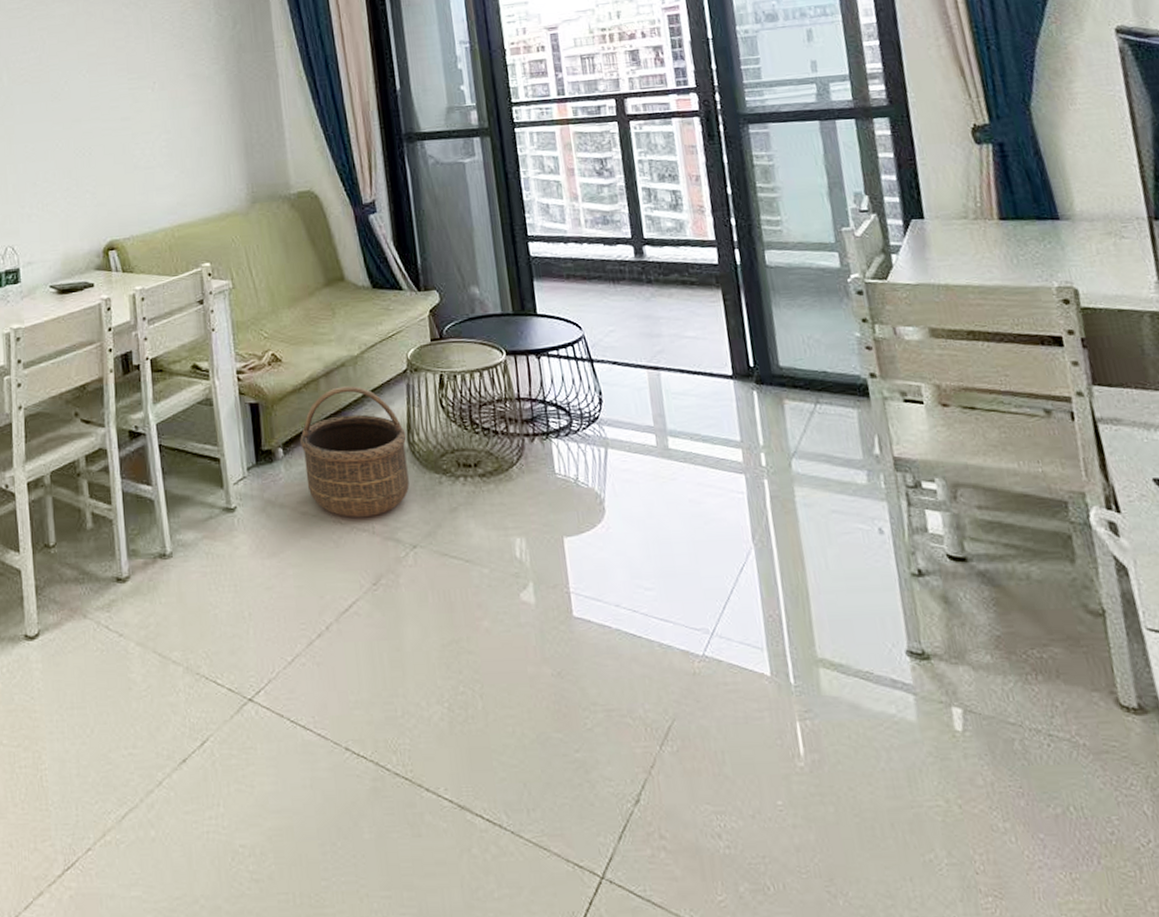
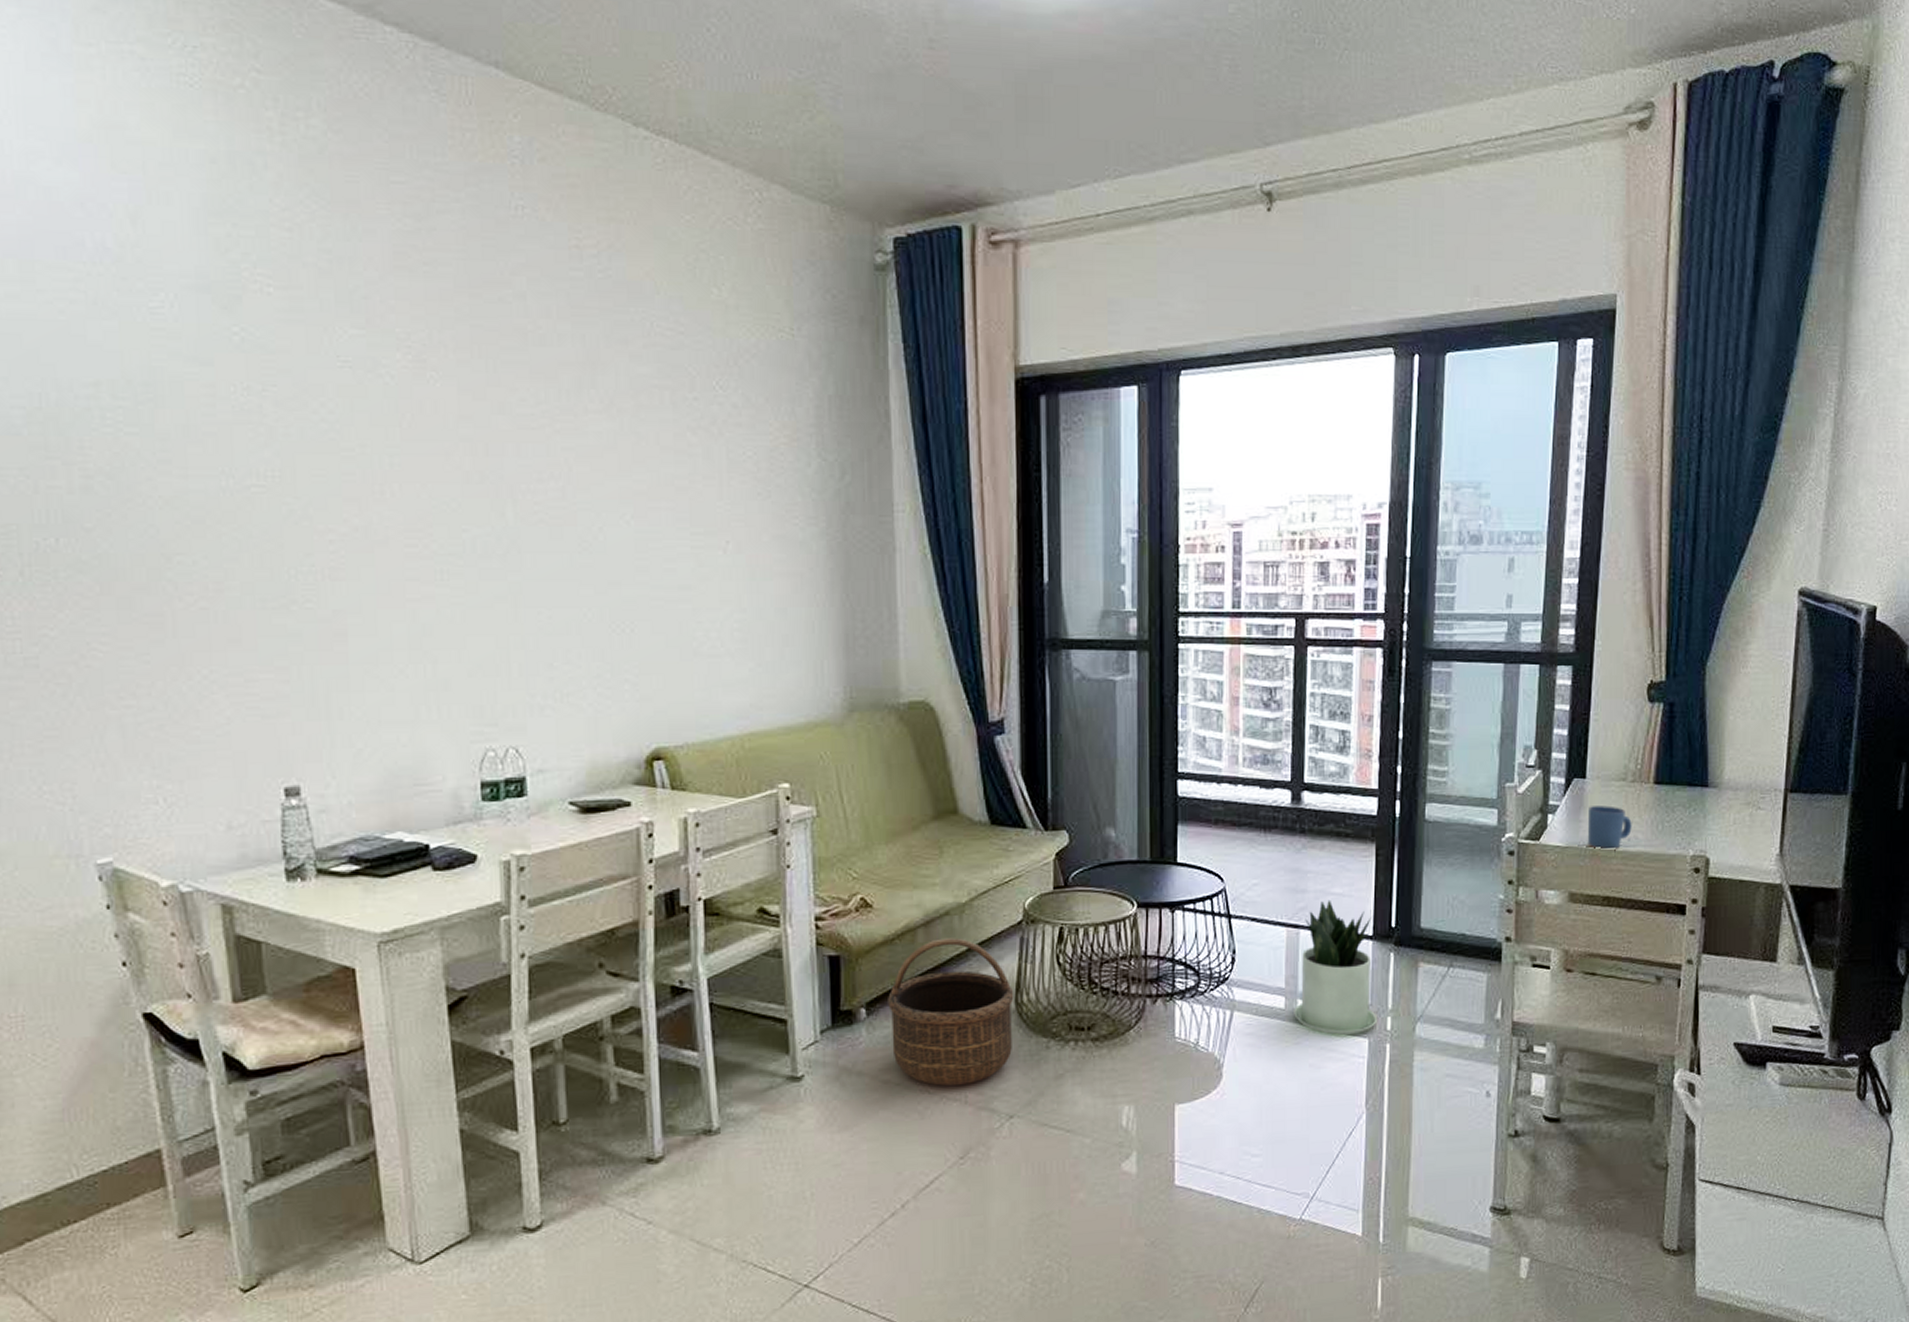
planter: none [663,343,751,471] -> present [1294,899,1378,1035]
mug: none [933,243,985,287] -> present [1587,805,1632,851]

